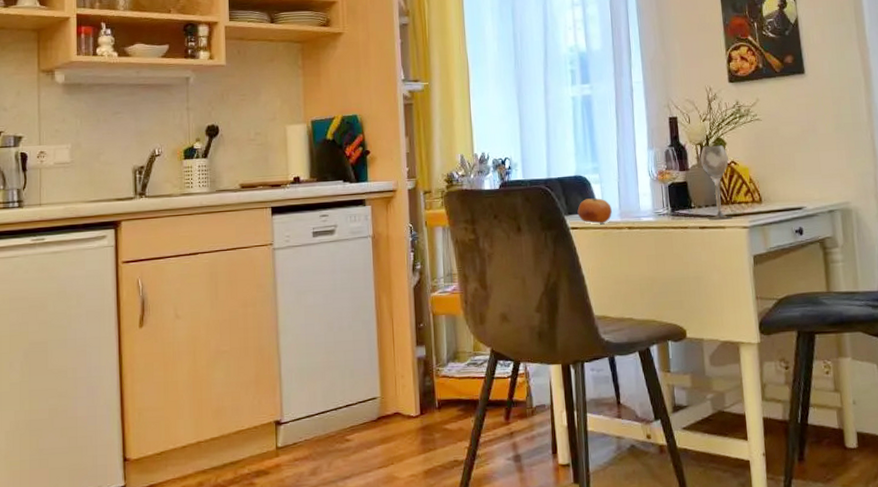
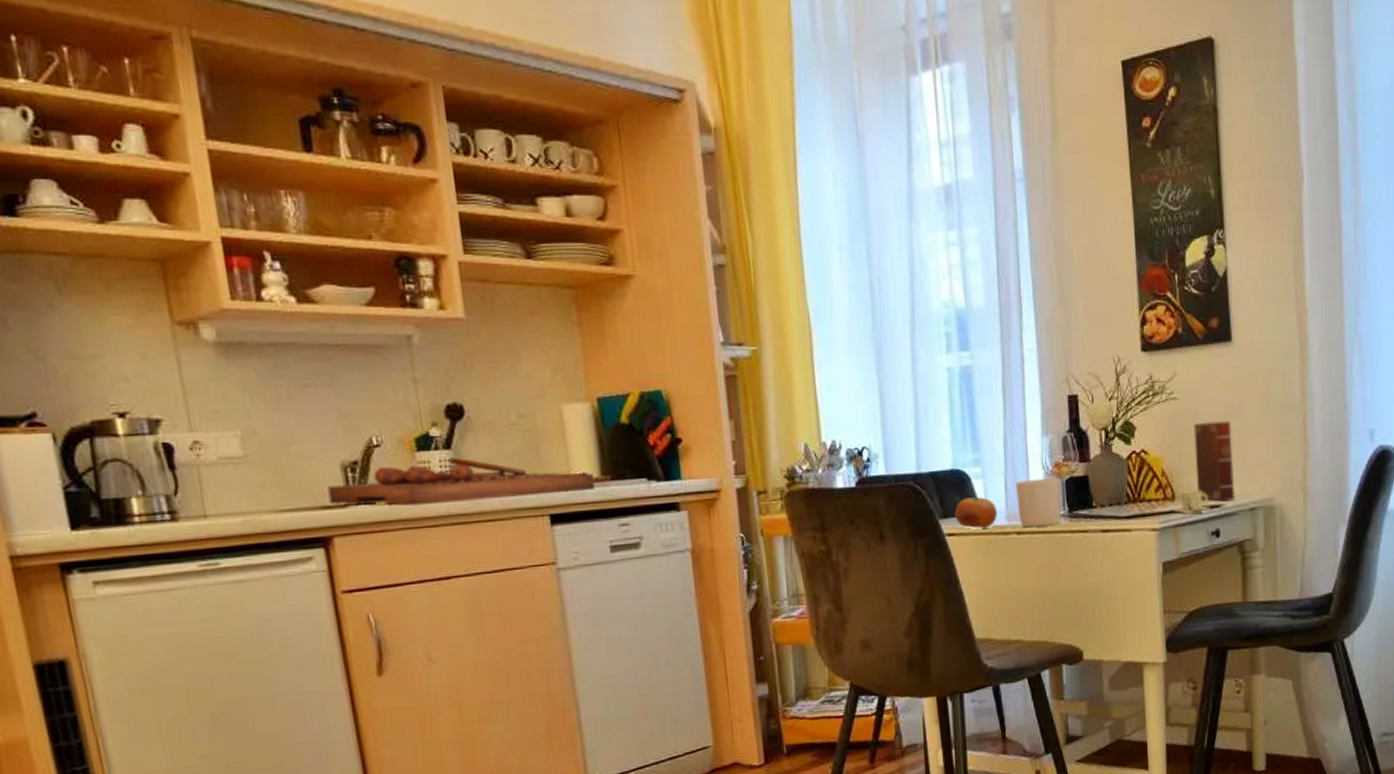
cutting board: none [122,164,305,200] -> present [327,457,596,507]
mug: none [627,183,666,224] -> present [1016,477,1062,528]
wineglass: present [700,145,733,221] -> none [1104,430,1140,522]
cup and saucer: none [761,195,793,215] -> present [1174,491,1210,515]
book: none [775,138,815,205] -> present [1193,421,1235,502]

